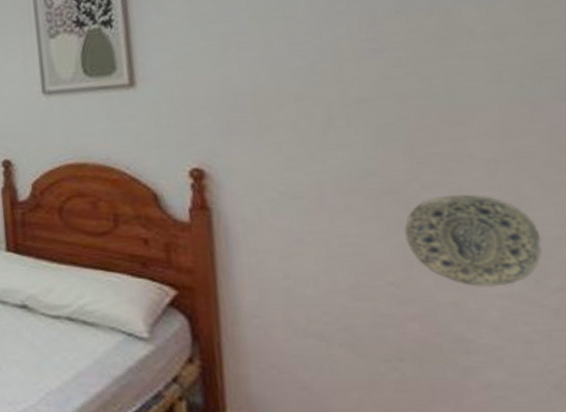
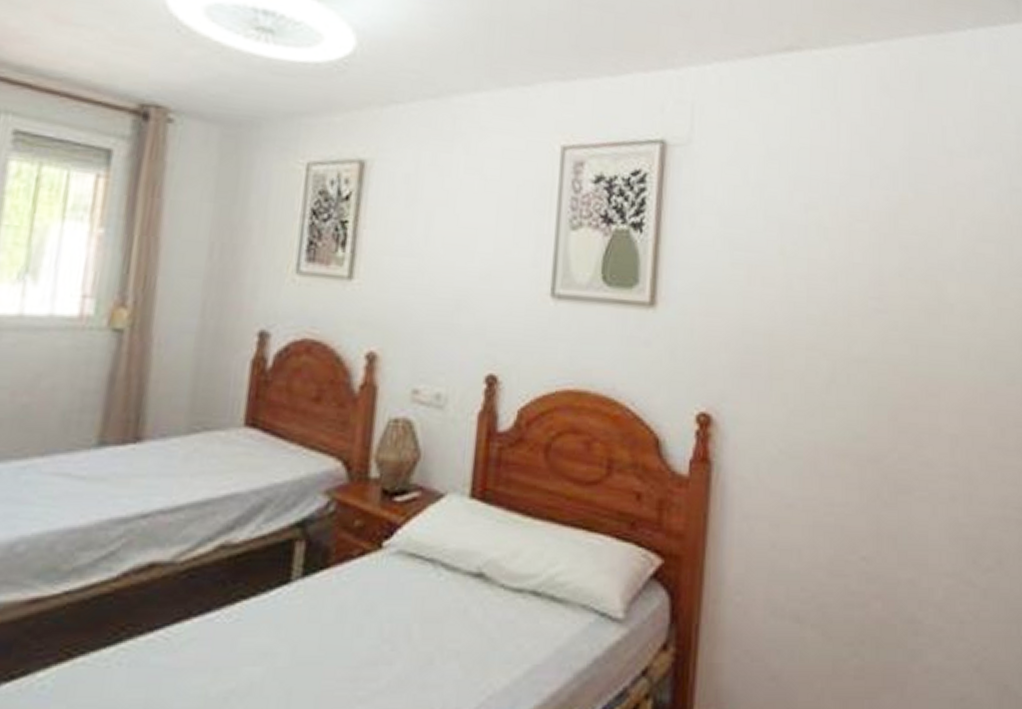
decorative plate: present [404,194,542,287] -> none [881,467,981,565]

